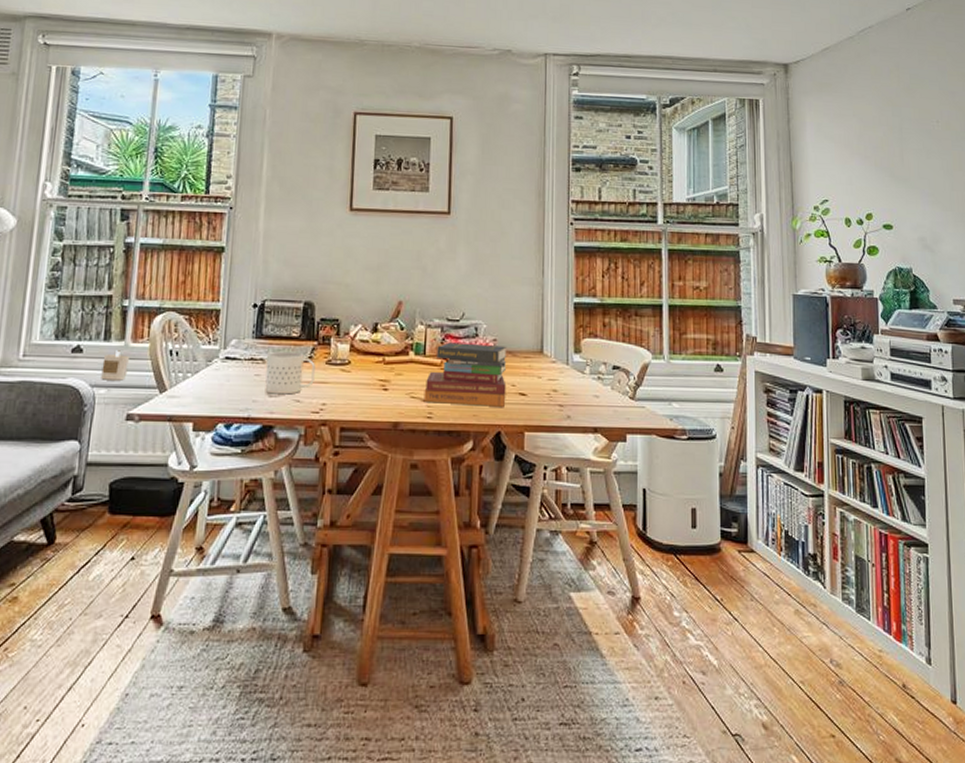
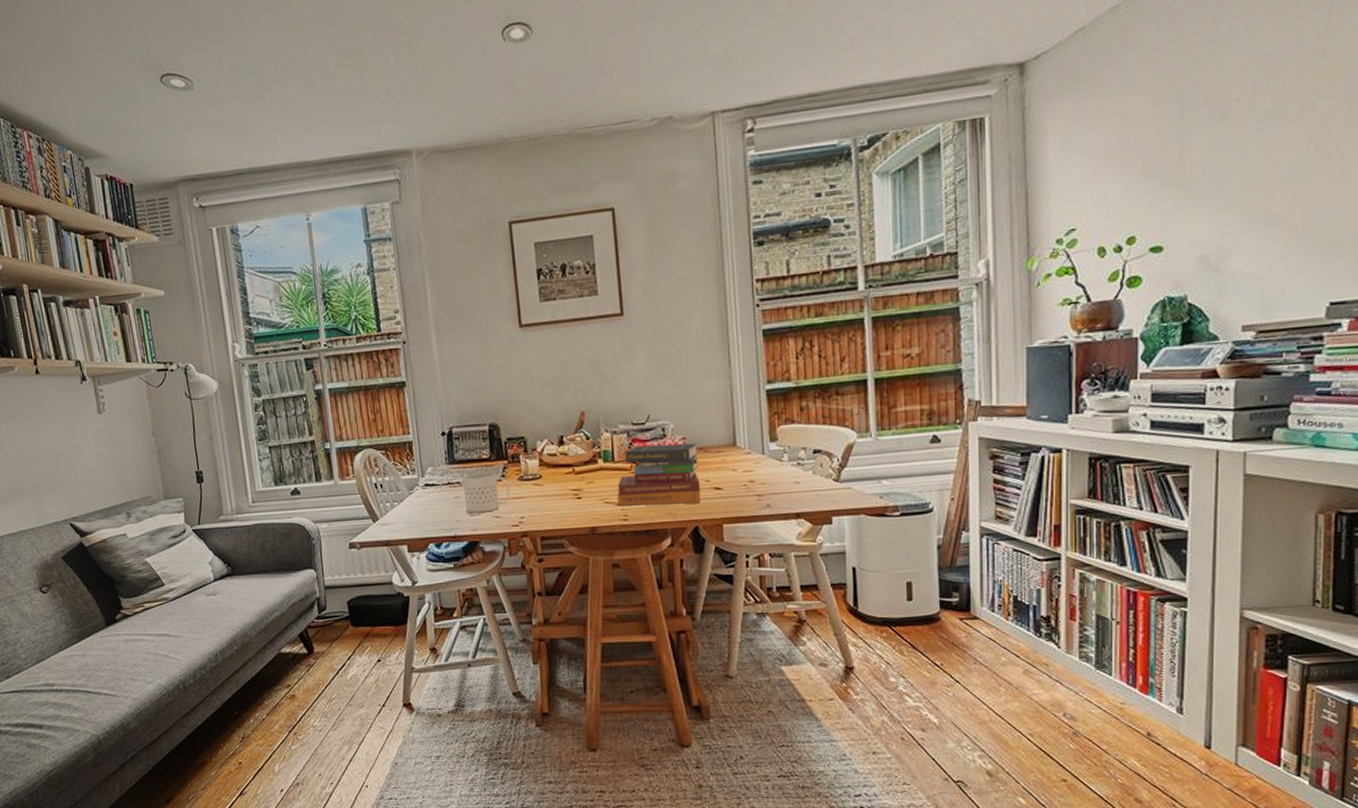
candle: present [101,350,129,381] -> none [318,489,342,516]

